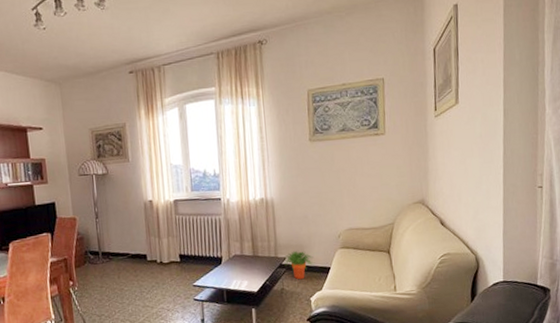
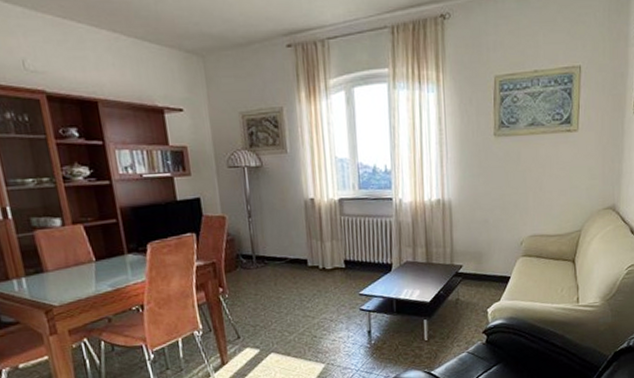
potted plant: present [284,250,314,280] -> none [460,258,493,290]

